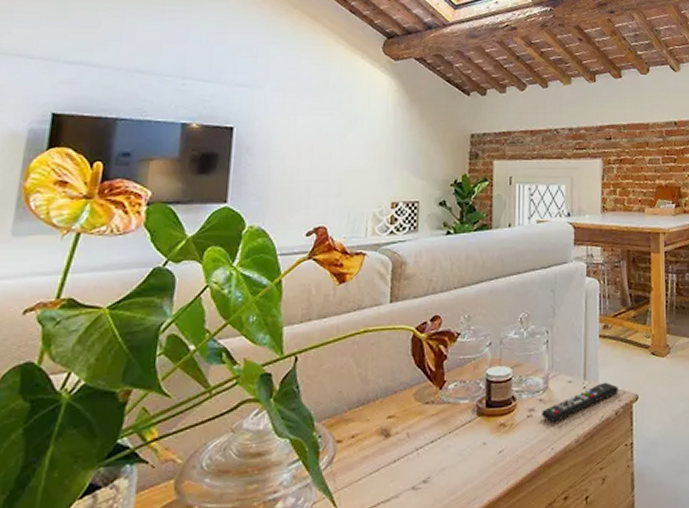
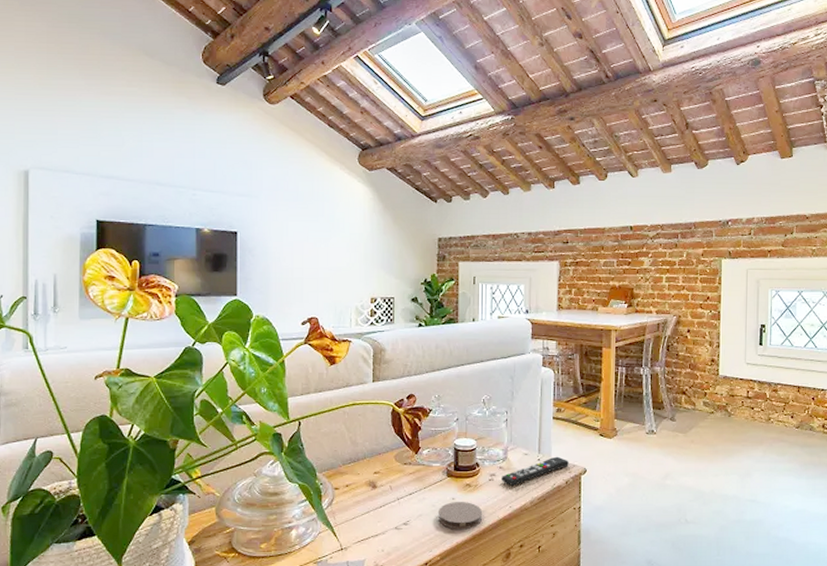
coaster: none [465,446,520,484] -> present [437,502,483,530]

